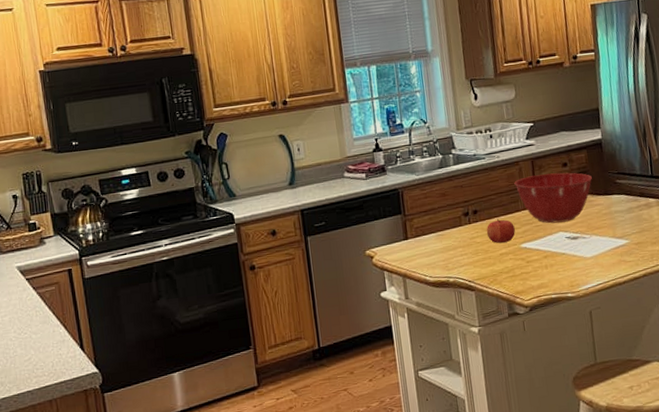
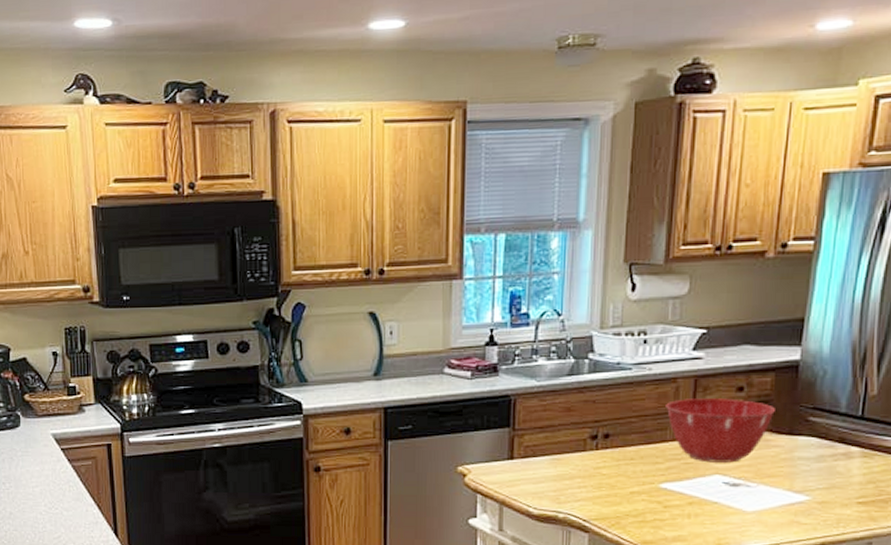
fruit: present [486,218,515,243] -> none [617,448,656,478]

